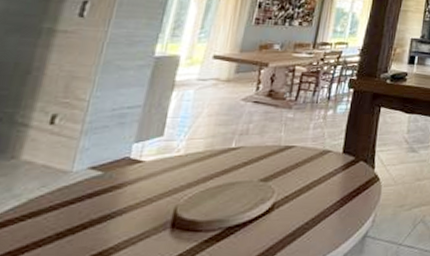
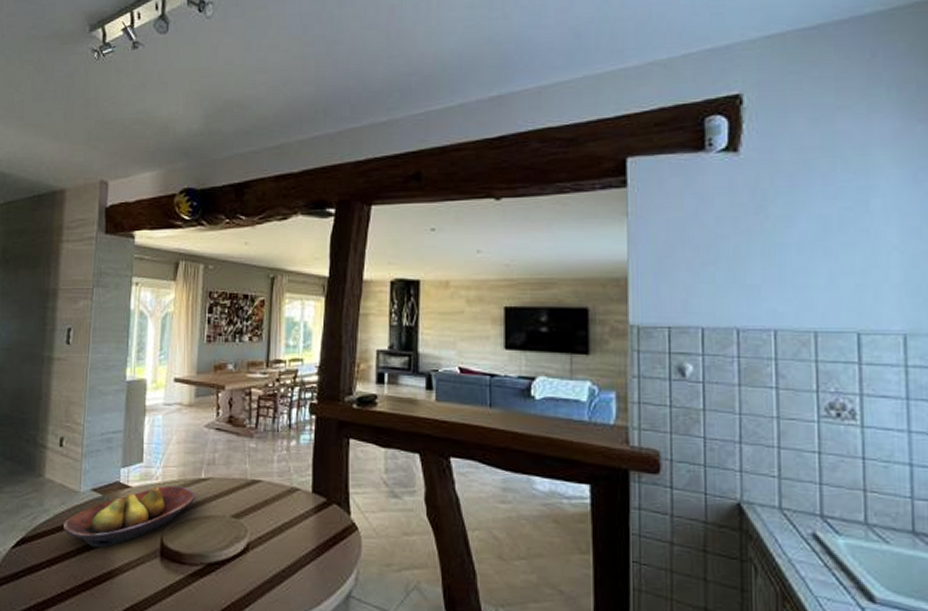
fruit bowl: none [40,156,222,230] -> present [64,485,196,548]

